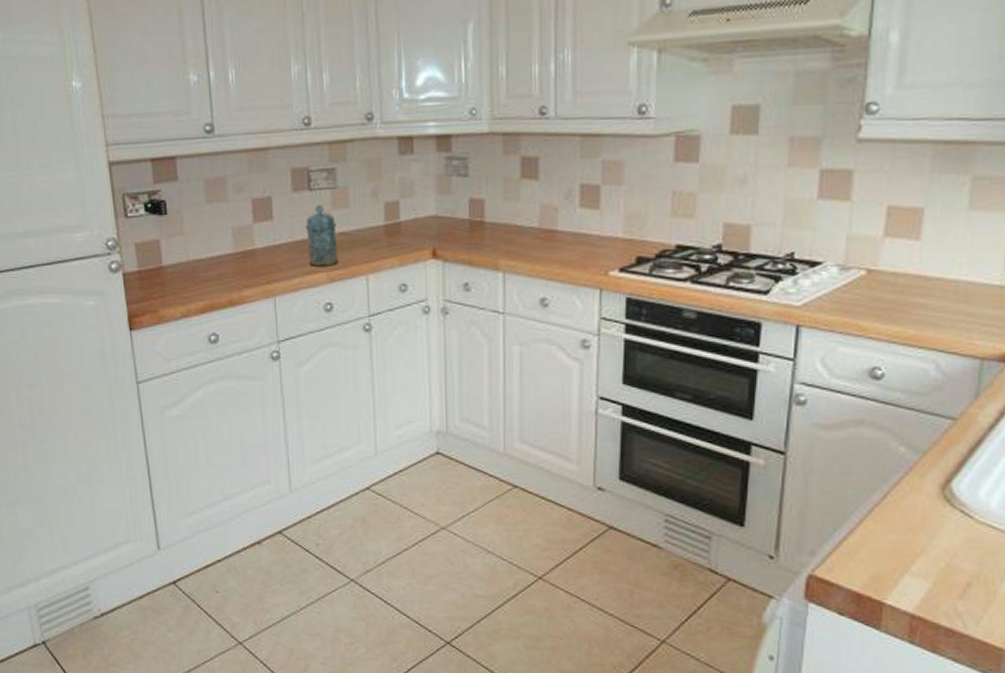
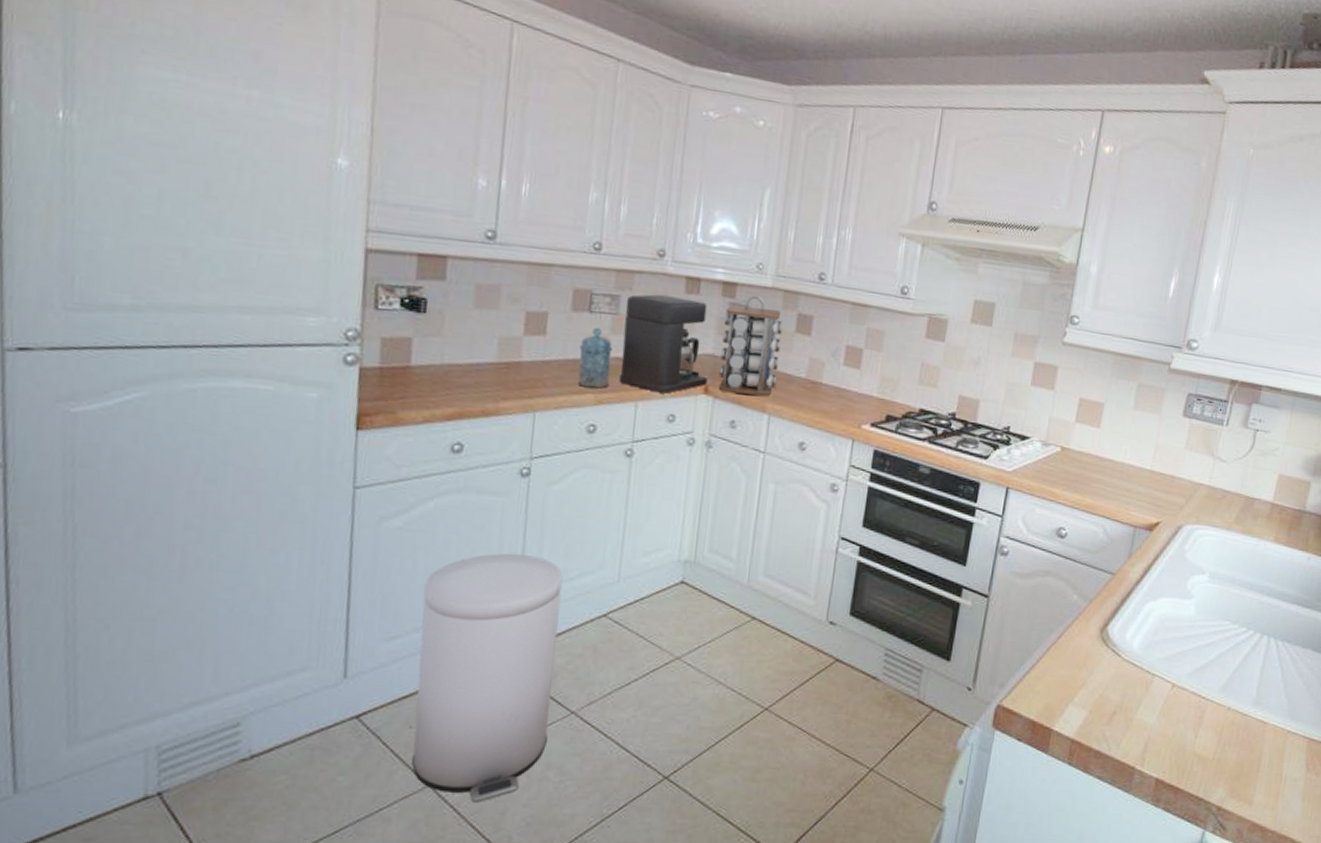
pedal bin: none [207,433,333,659] -> present [412,553,563,802]
coffee maker: none [342,160,434,263] -> present [619,294,708,394]
spice rack: none [443,145,508,255] -> present [719,295,784,396]

